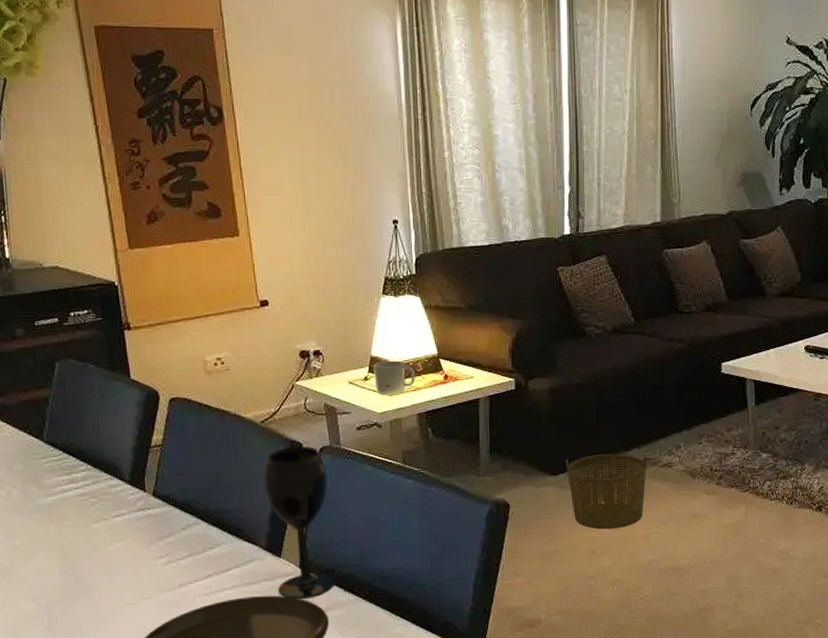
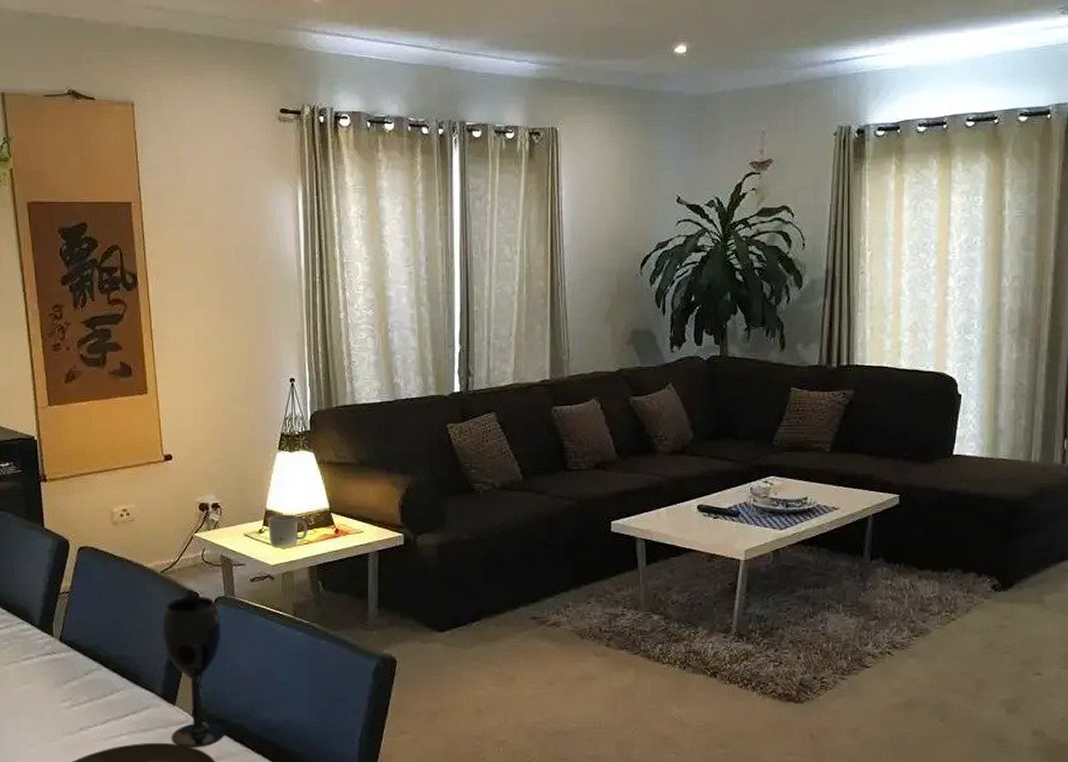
basket: present [565,453,648,529] -> none [452,611,536,689]

